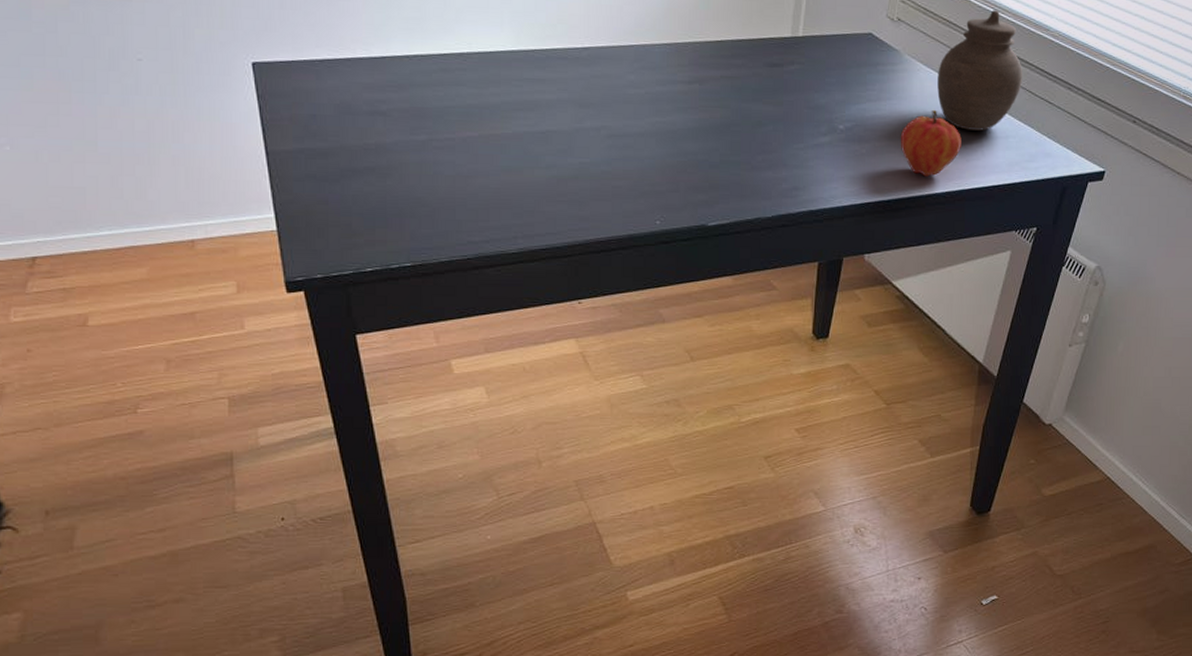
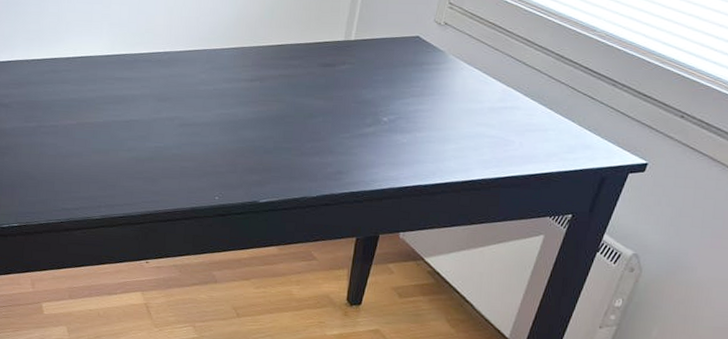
fruit: present [900,109,961,177] -> none [440,104,500,165]
jar: present [937,10,1023,131] -> none [479,13,567,124]

